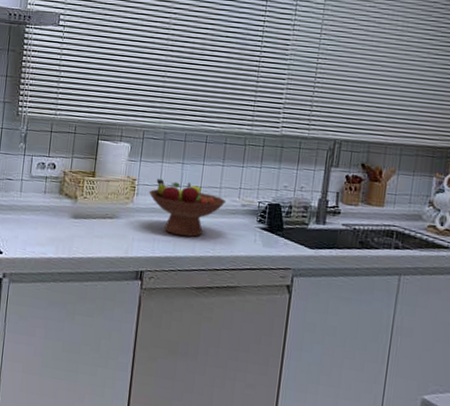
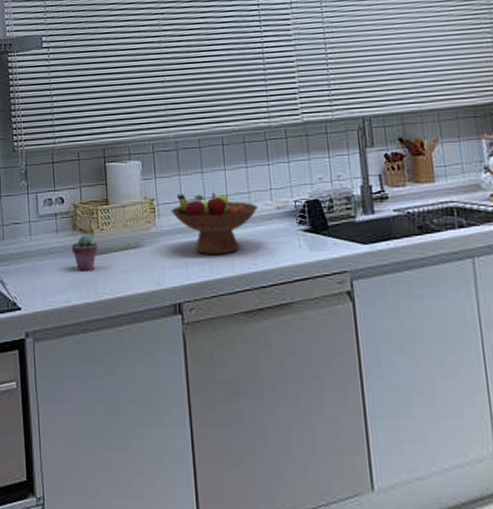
potted succulent: none [55,199,79,231] -> present [71,234,98,272]

